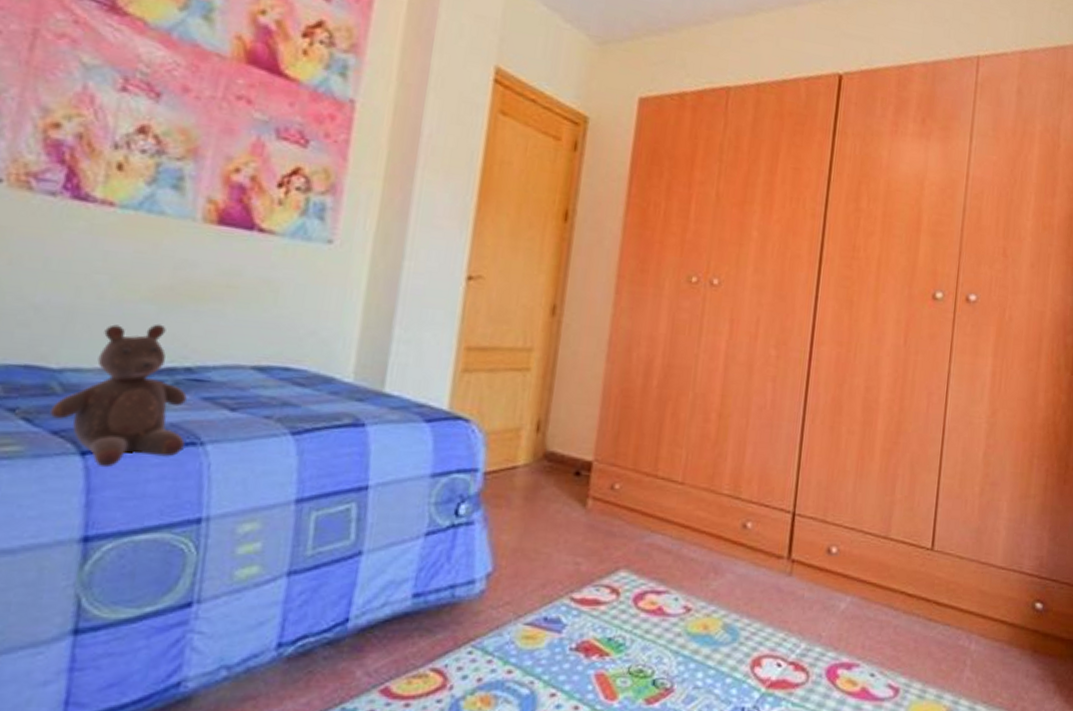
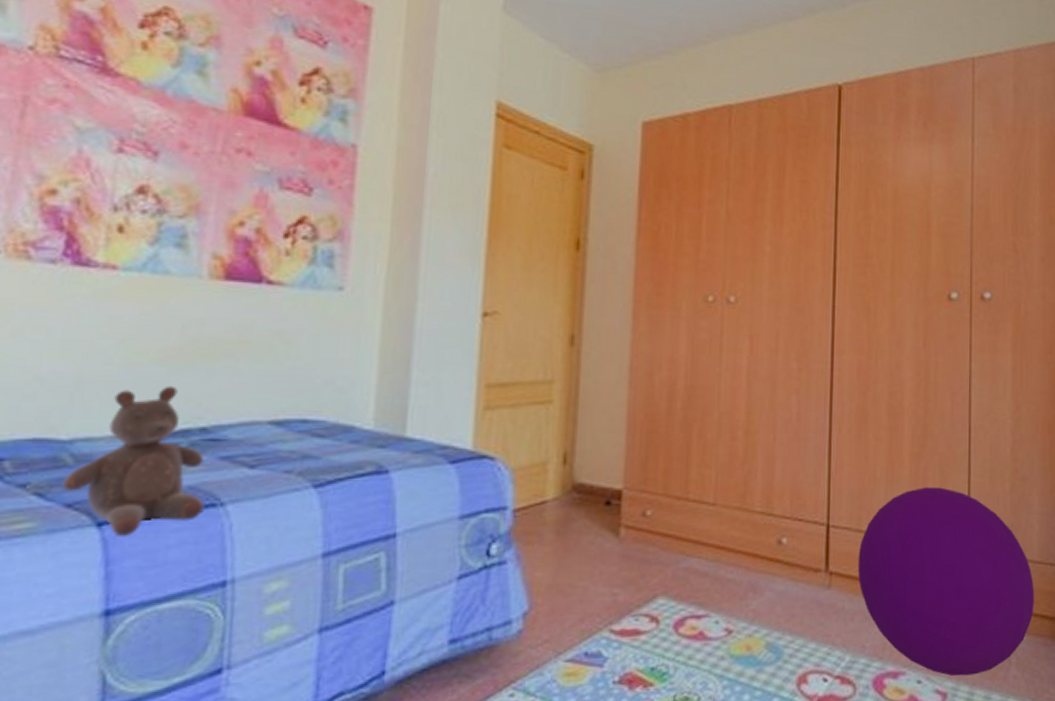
ball: none [819,484,996,673] -> present [857,487,1034,676]

